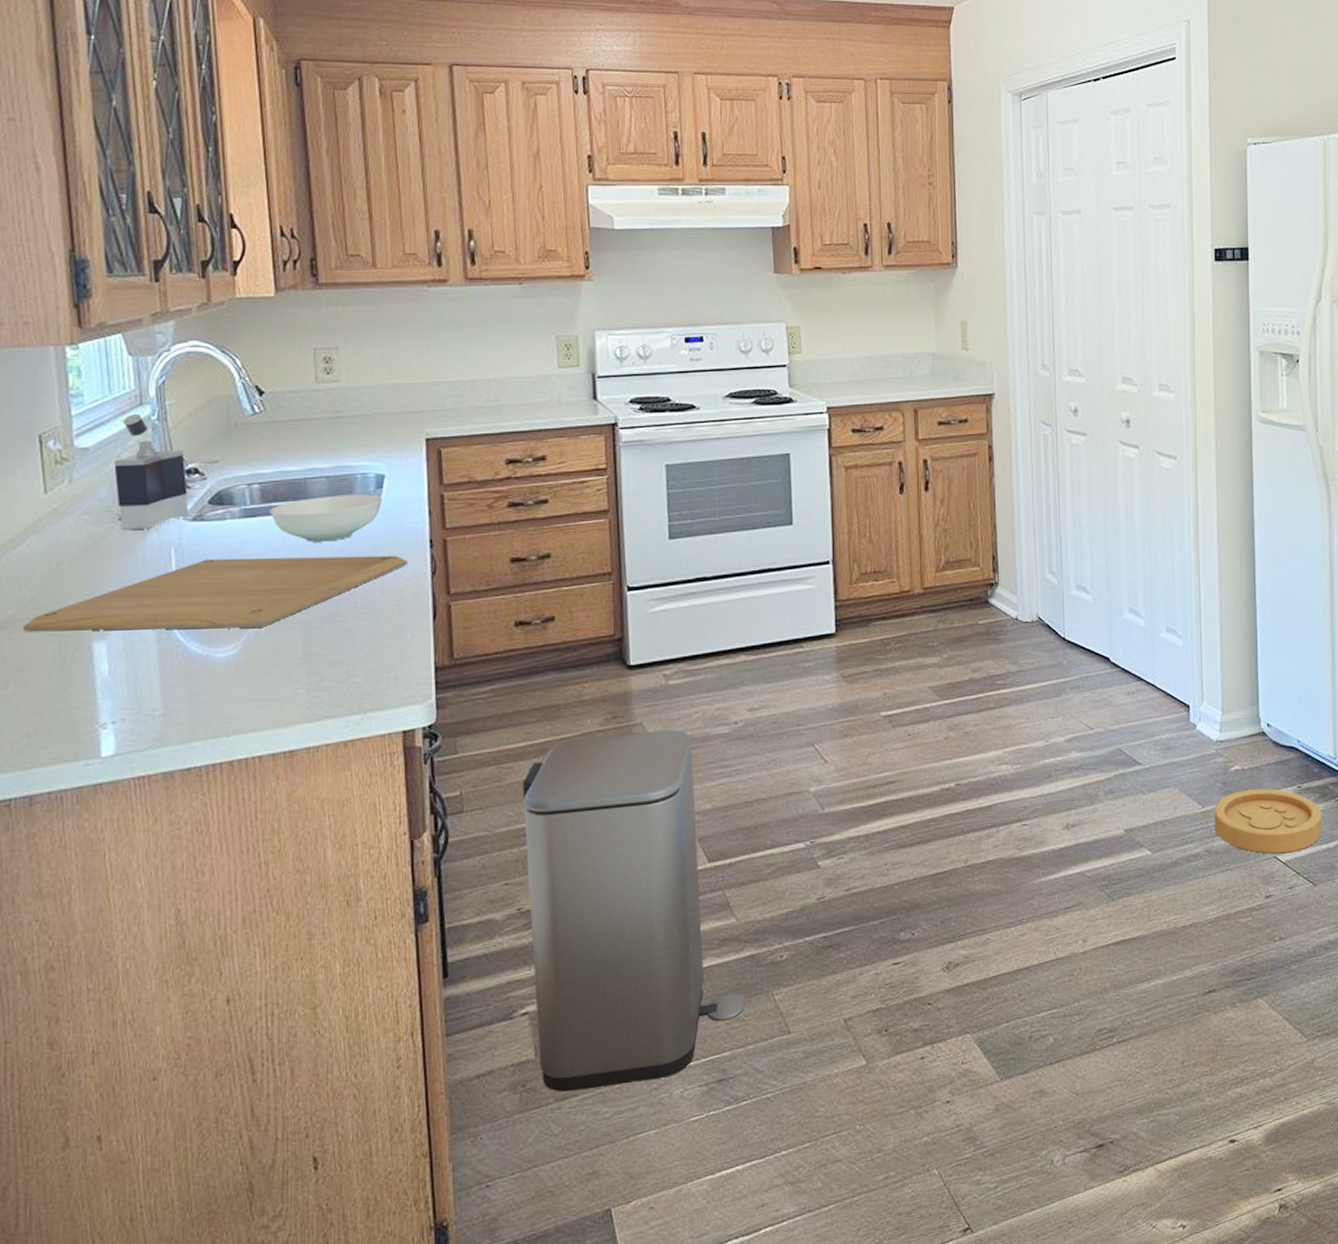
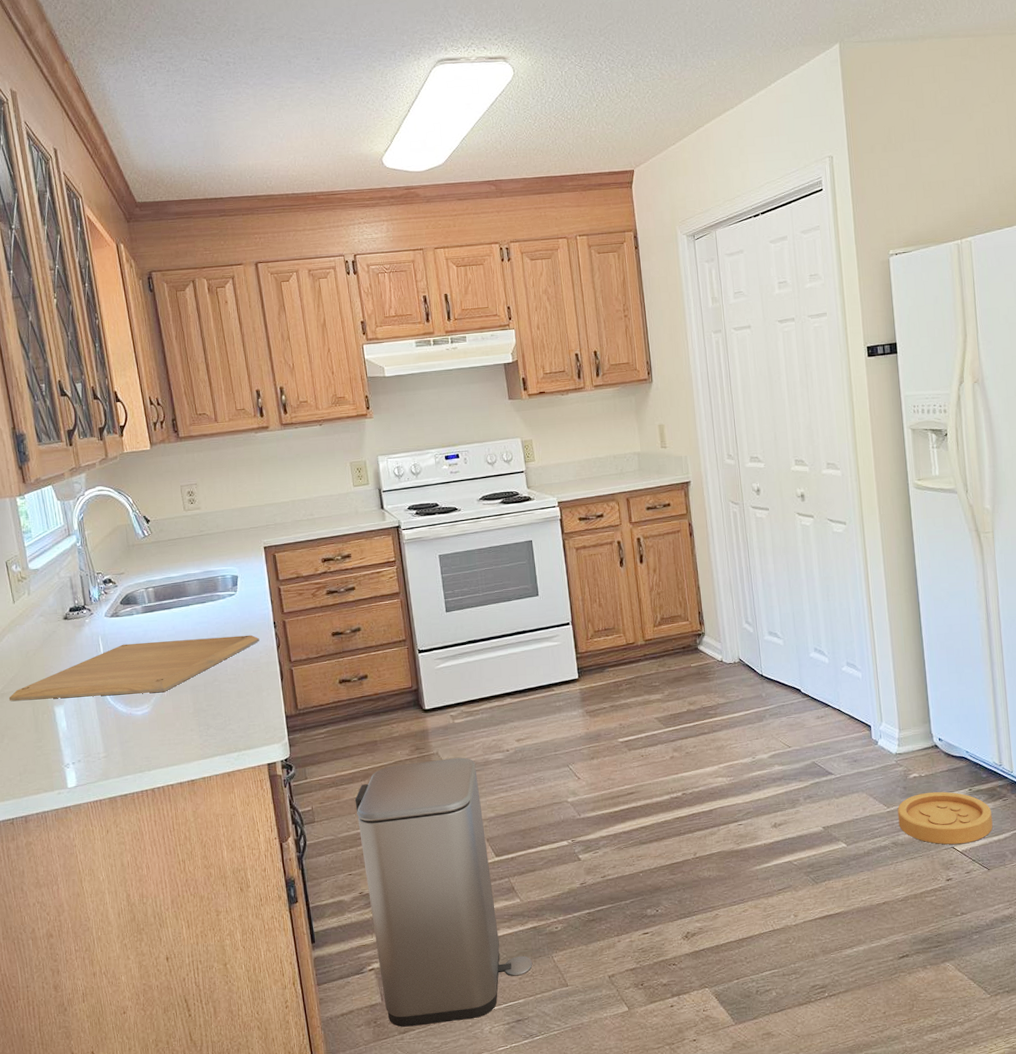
perfume bottle: present [114,414,189,529] -> none [56,543,108,626]
bowl: present [269,494,383,542] -> none [161,590,238,628]

